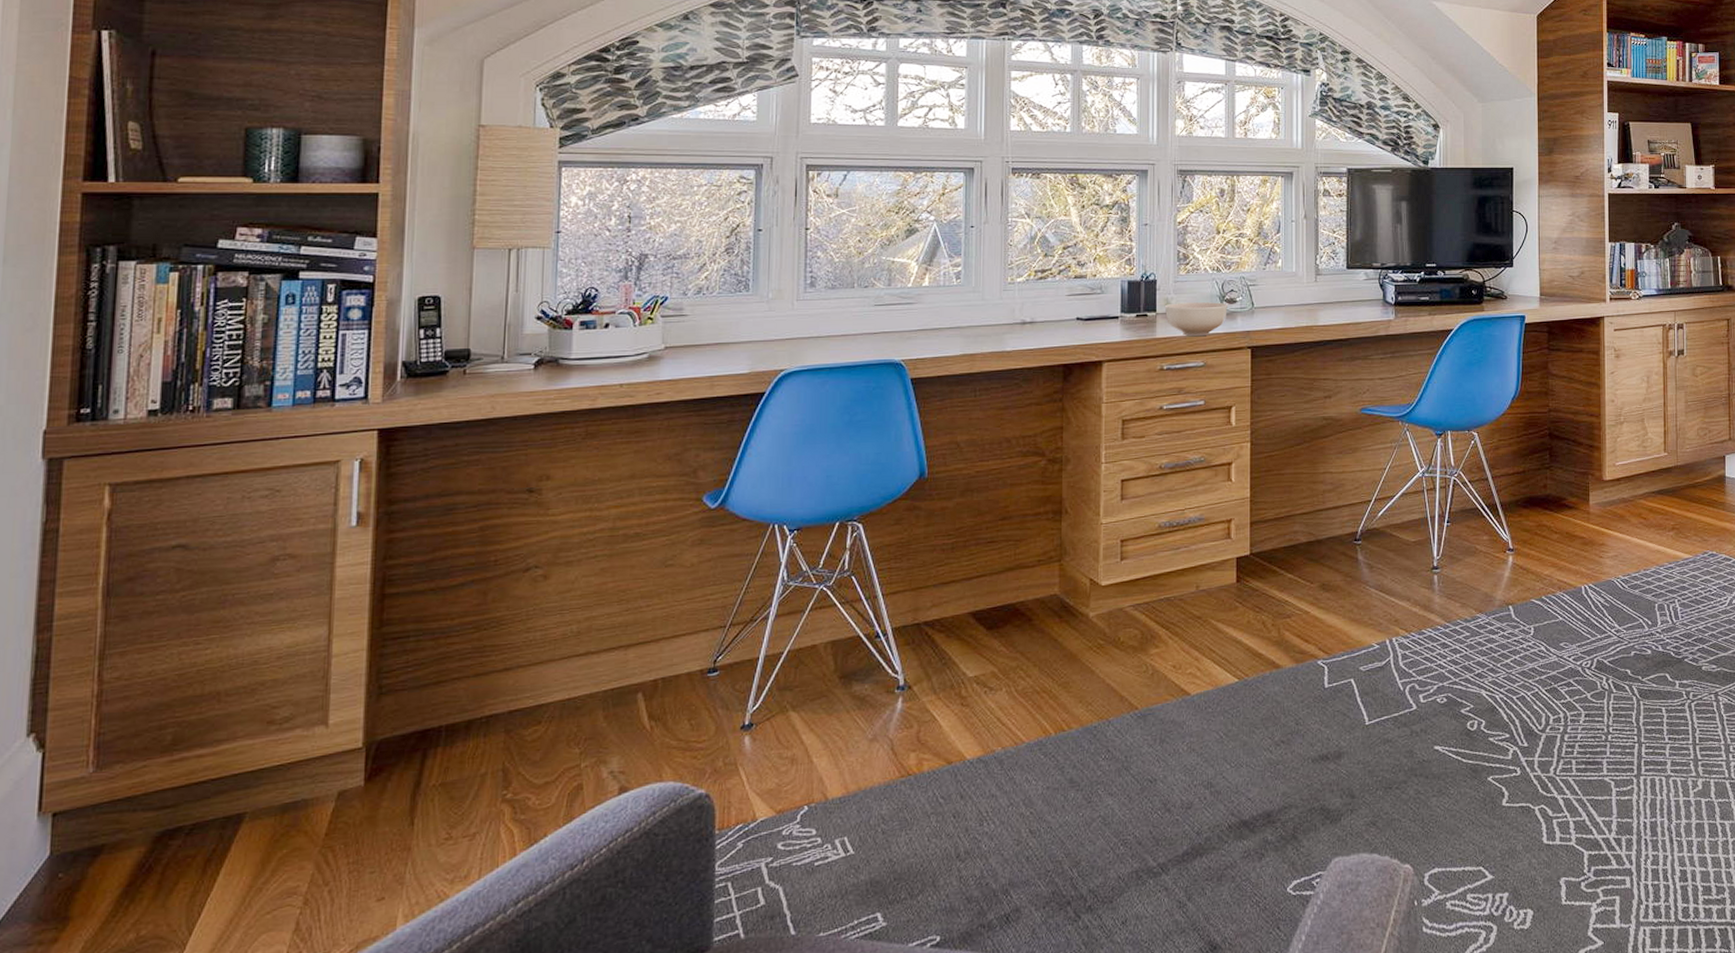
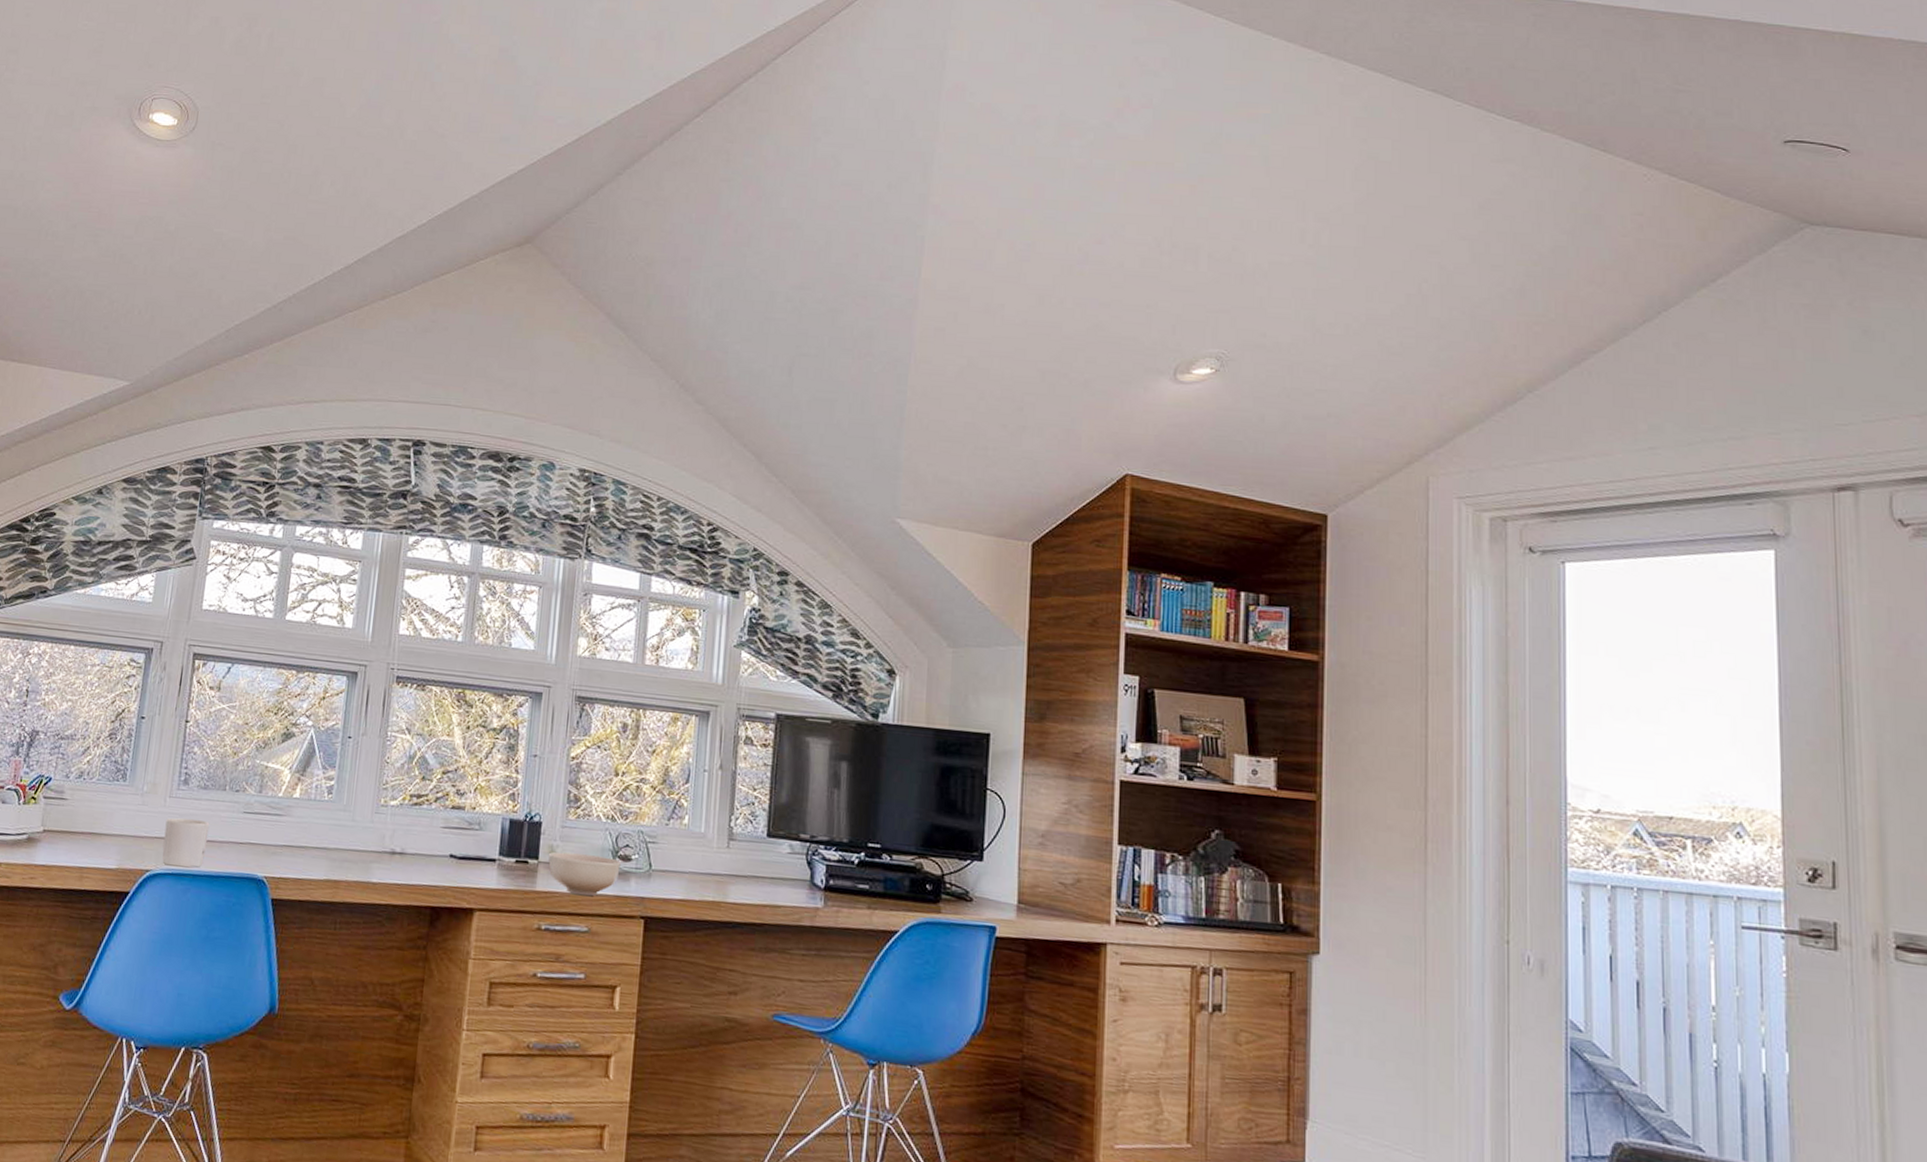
mug: none [795,317,841,363] -> present [162,817,210,869]

